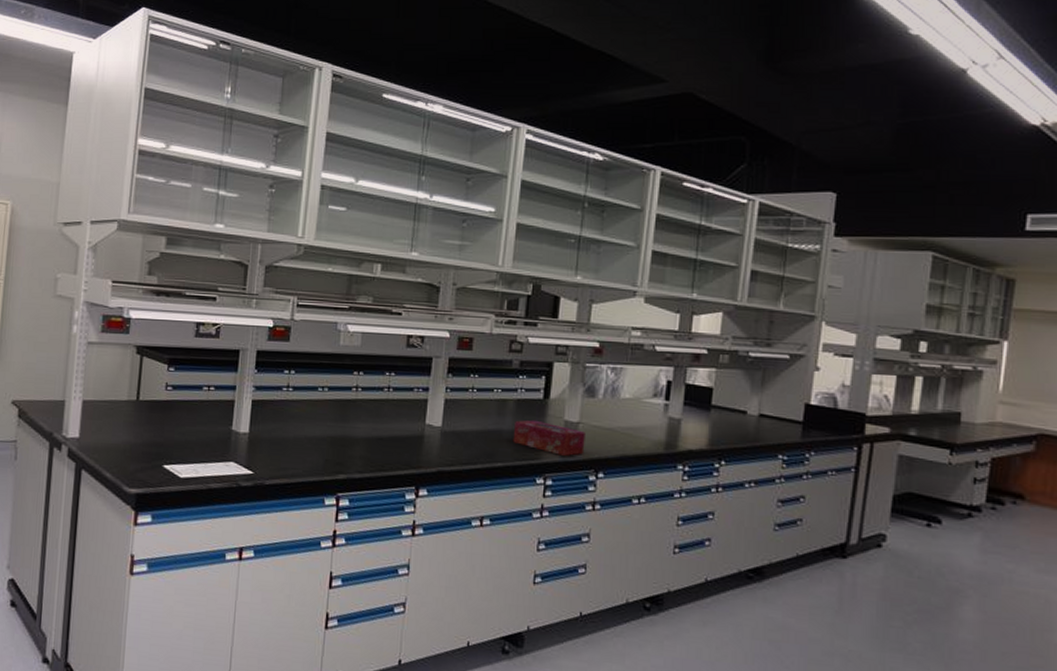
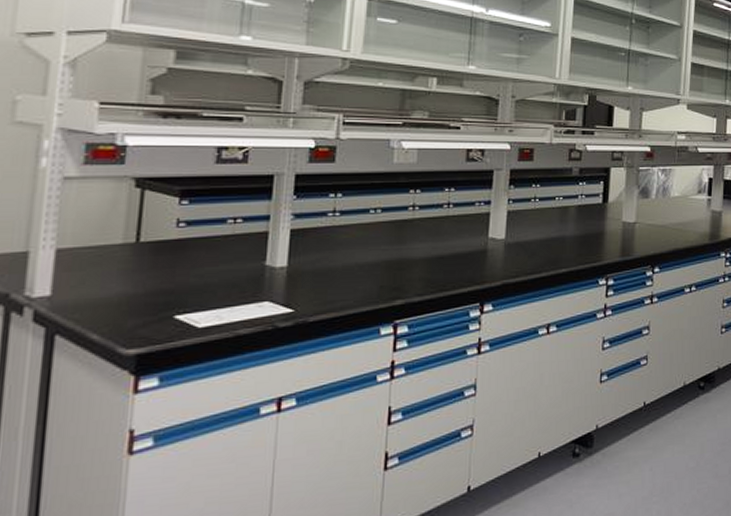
tissue box: present [512,420,585,456] -> none [575,224,641,255]

